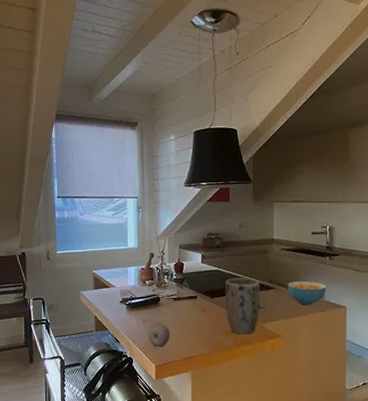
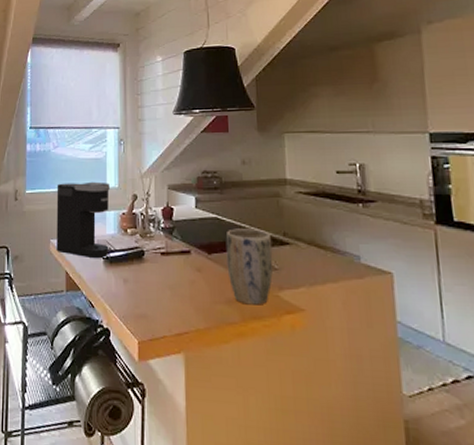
coffee maker: none [84,243,131,304] -> present [56,181,110,258]
fruit: present [148,323,170,347] -> none [129,283,157,317]
cereal bowl: present [287,280,327,306] -> none [307,234,363,269]

